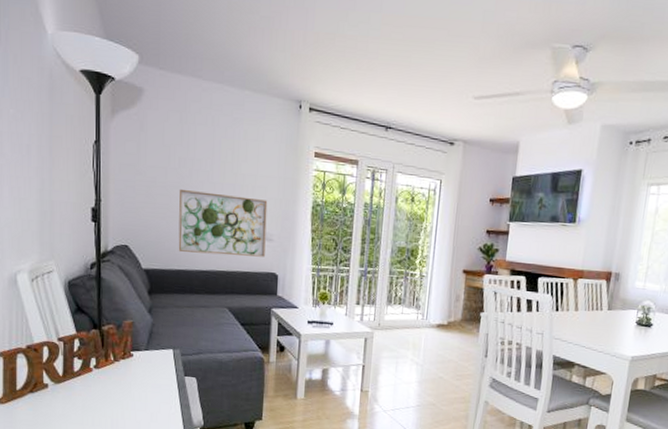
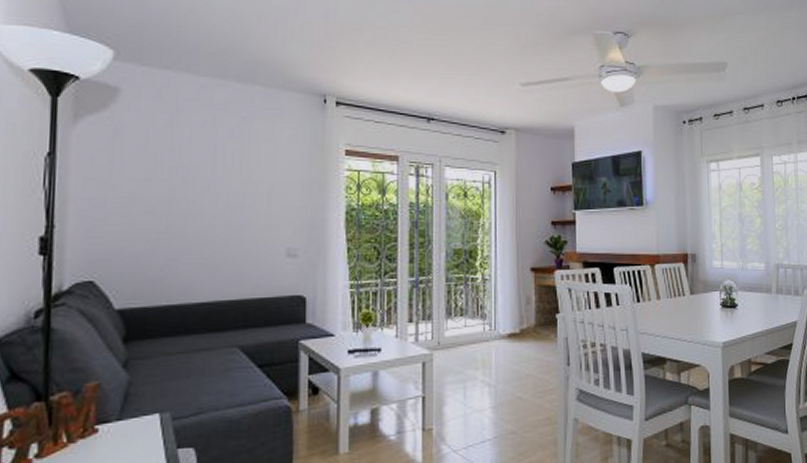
wall art: present [178,188,268,257] -> none [167,203,289,281]

